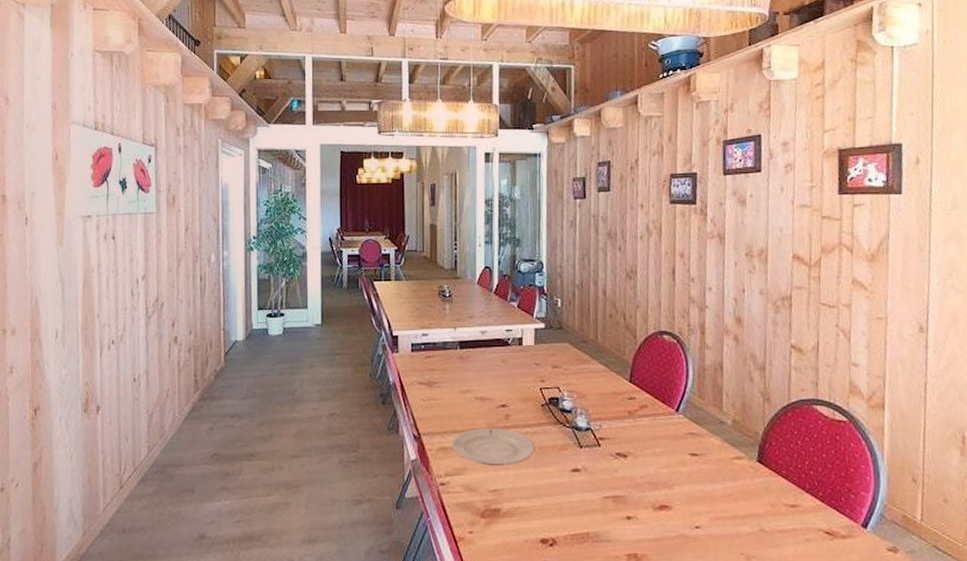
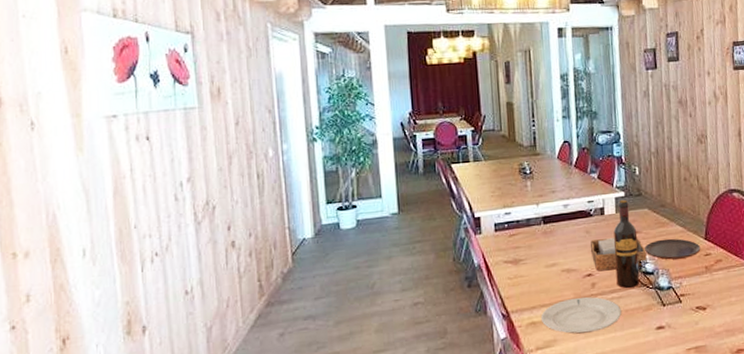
napkin holder: none [506,370,565,403] -> present [590,237,647,271]
wine bottle: none [530,332,556,424] -> present [613,200,640,288]
plate: none [563,377,625,400] -> present [645,238,701,260]

